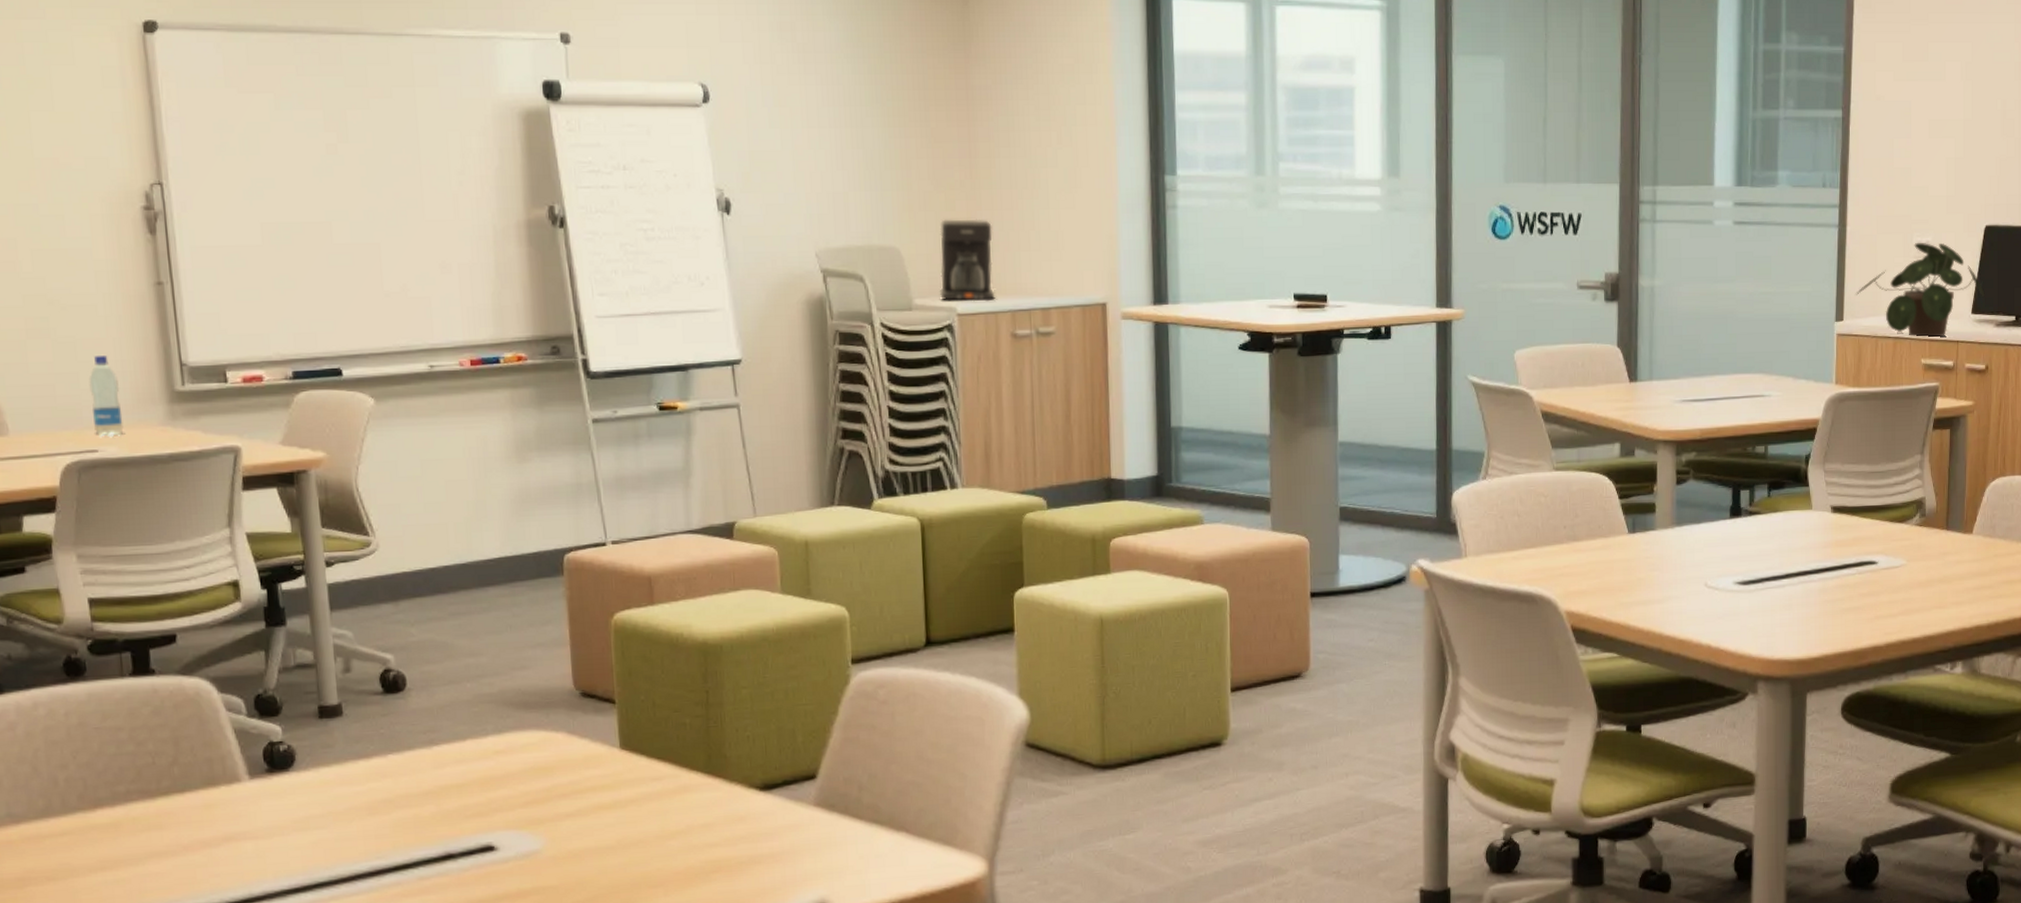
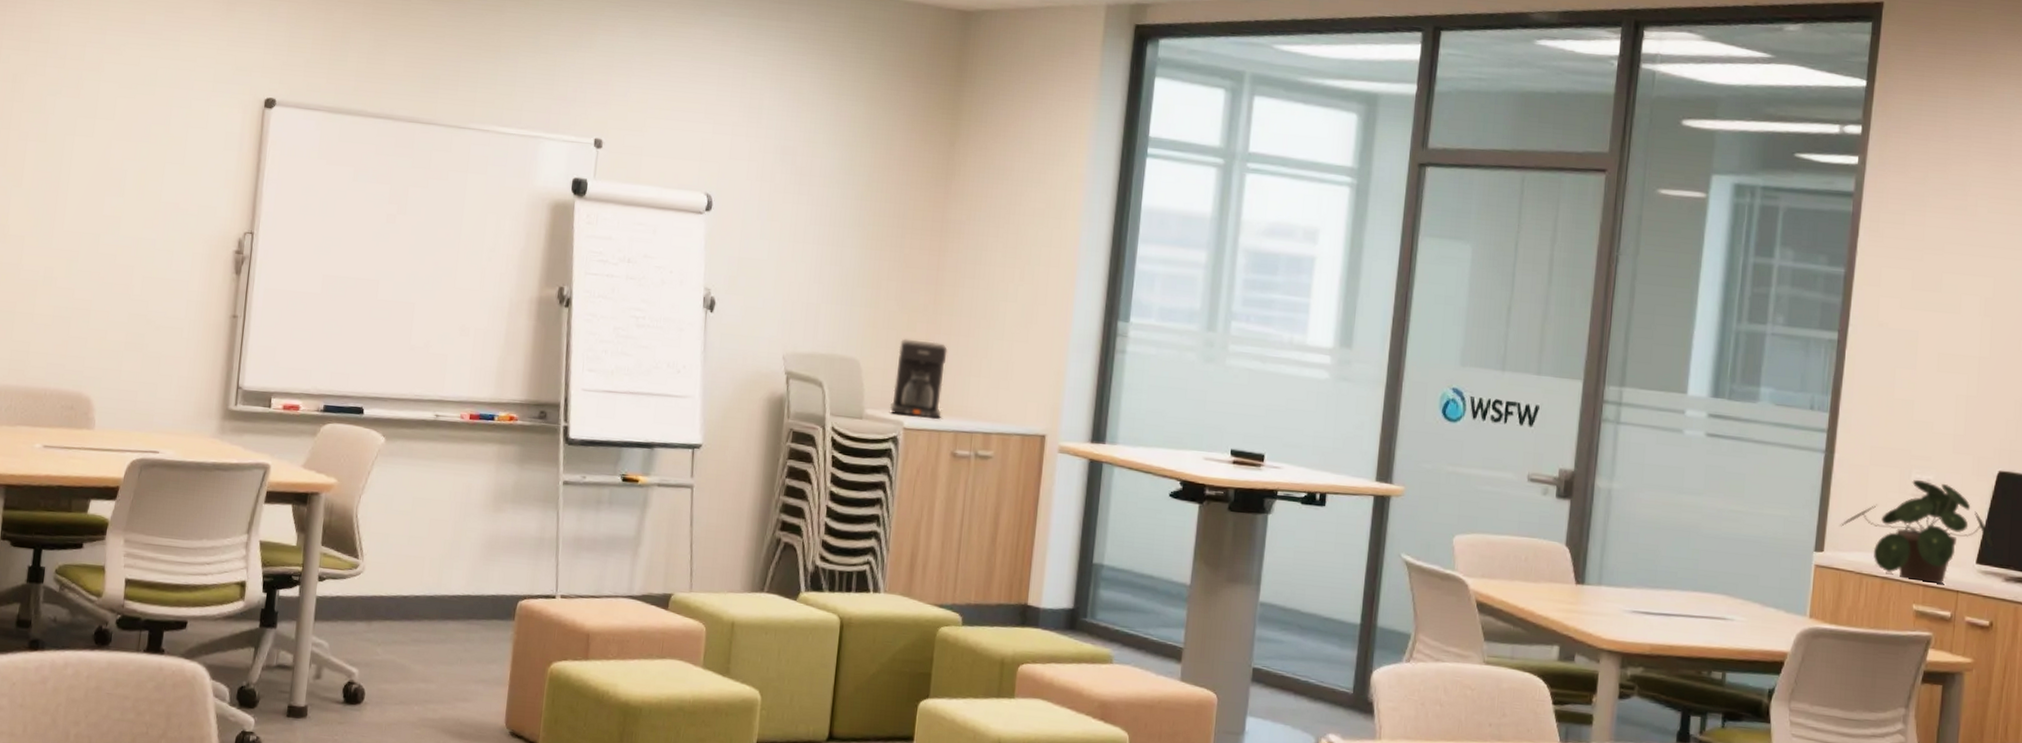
bottle: present [89,356,124,438] -> none [160,371,187,443]

